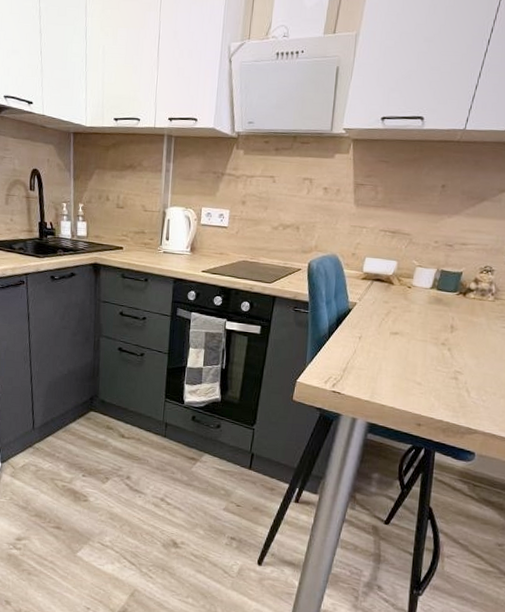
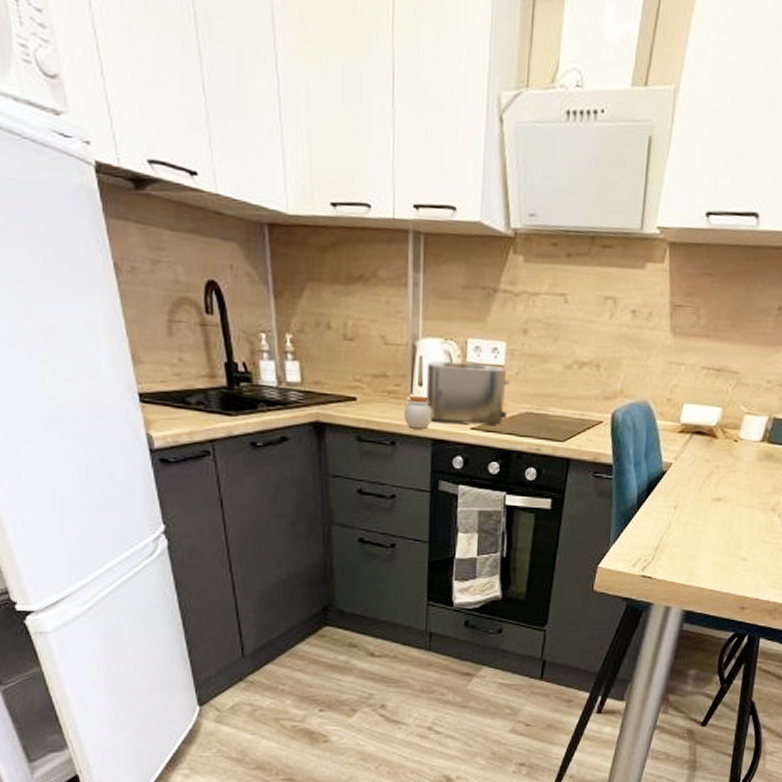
jar: none [155,246,175,271] -> present [404,395,433,429]
toaster: none [170,223,232,270] -> present [425,361,510,426]

